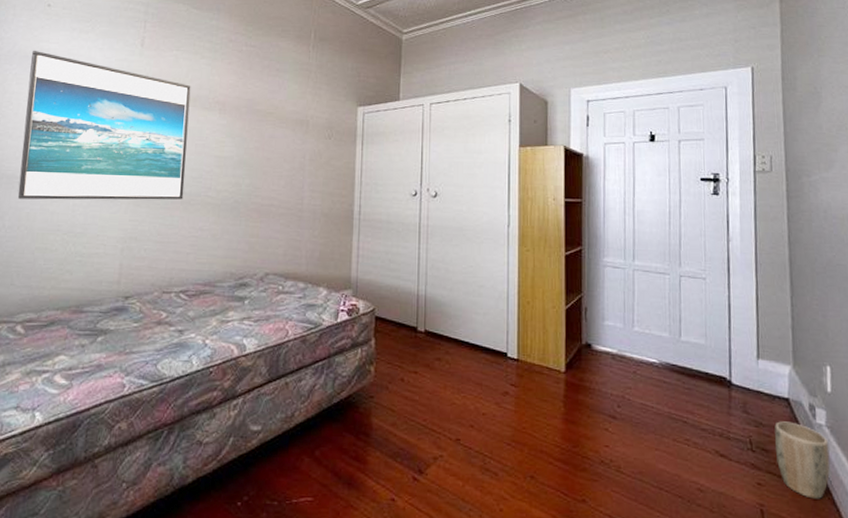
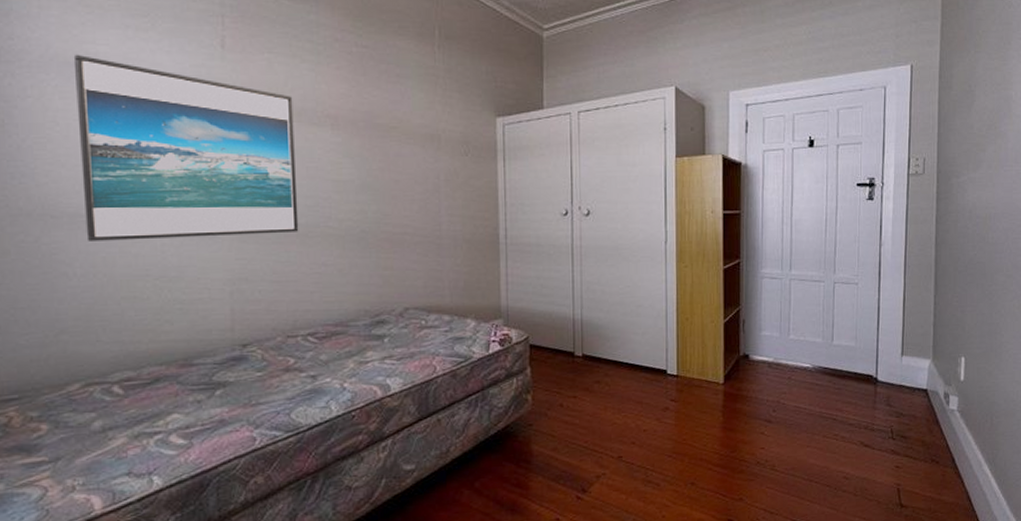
plant pot: present [775,421,830,499] -> none [913,410,959,475]

